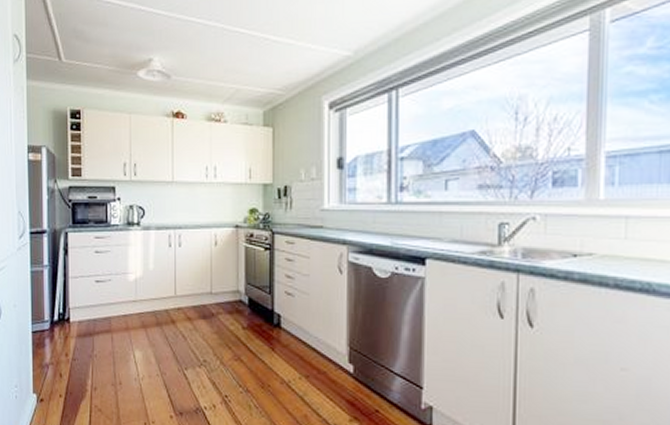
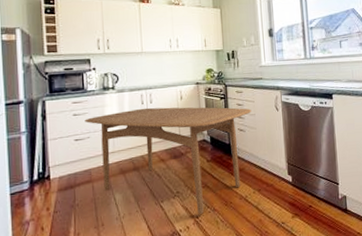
dining table: none [106,251,305,393] -> present [84,107,252,214]

